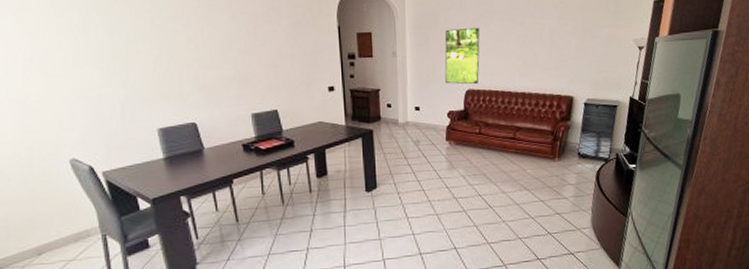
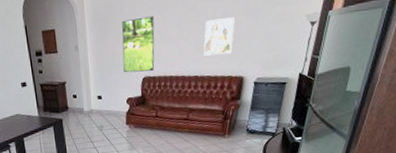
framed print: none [531,36,563,72] -> present [203,17,235,56]

